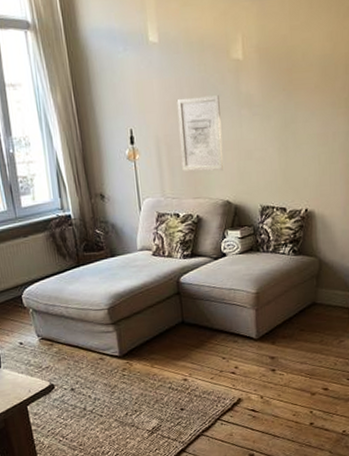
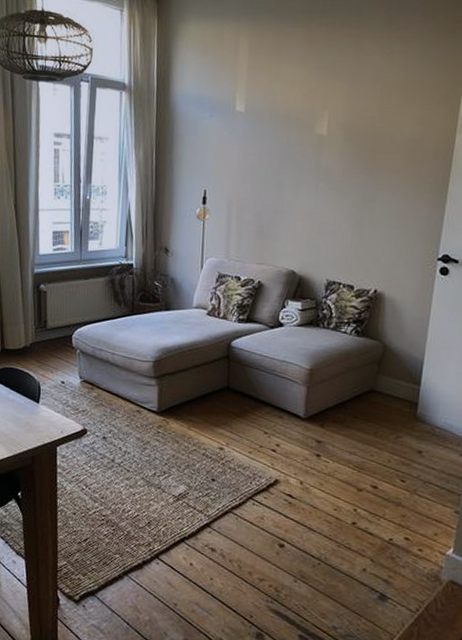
wall art: present [176,95,223,172] -> none [250,166,298,240]

